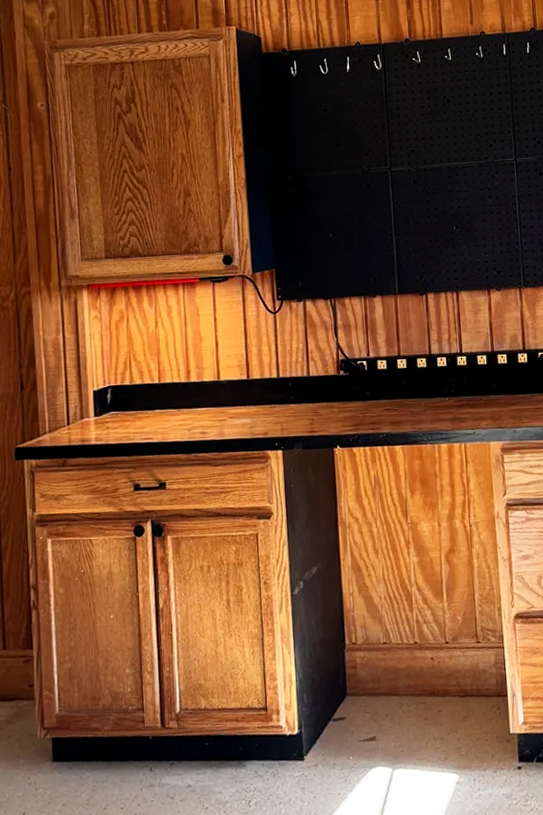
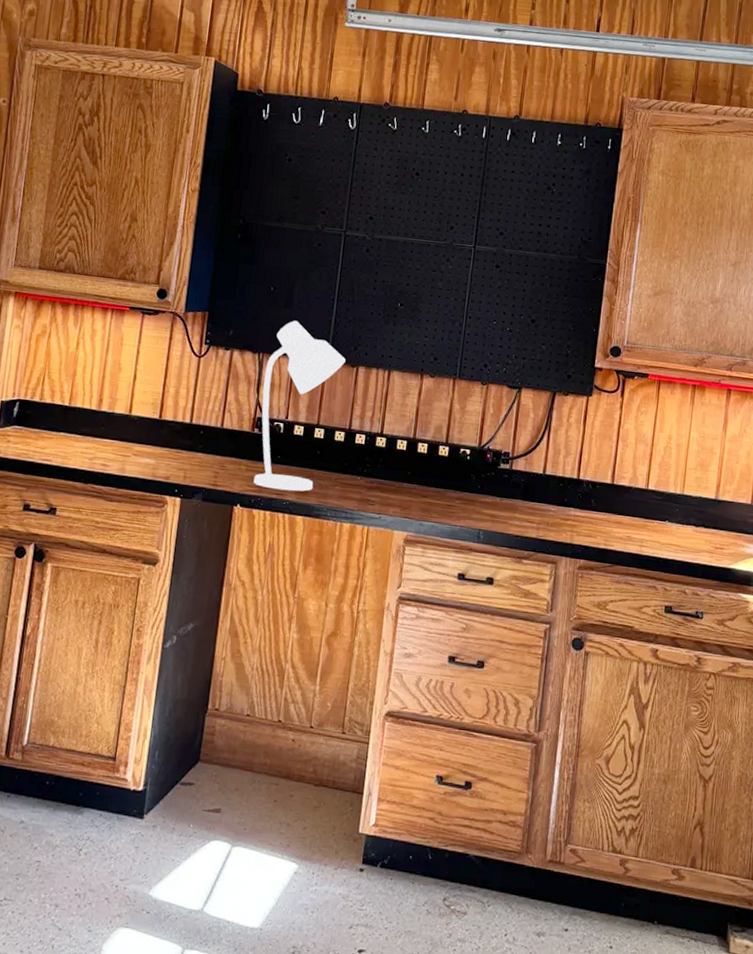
desk lamp: none [339,261,414,425] -> present [253,320,346,492]

